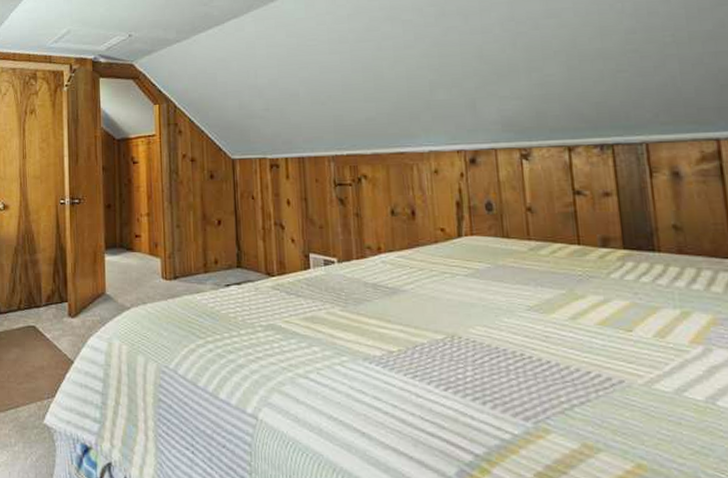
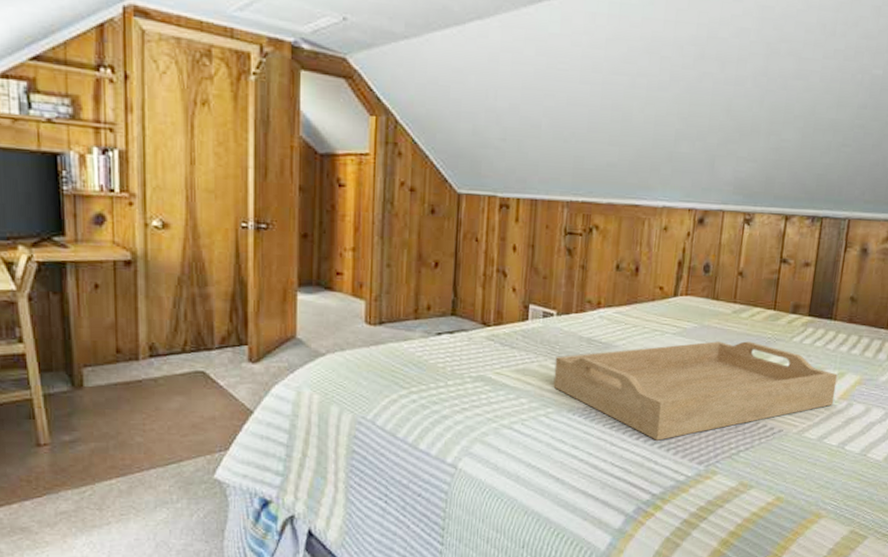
serving tray: none [342,280,685,392] -> present [553,341,838,441]

